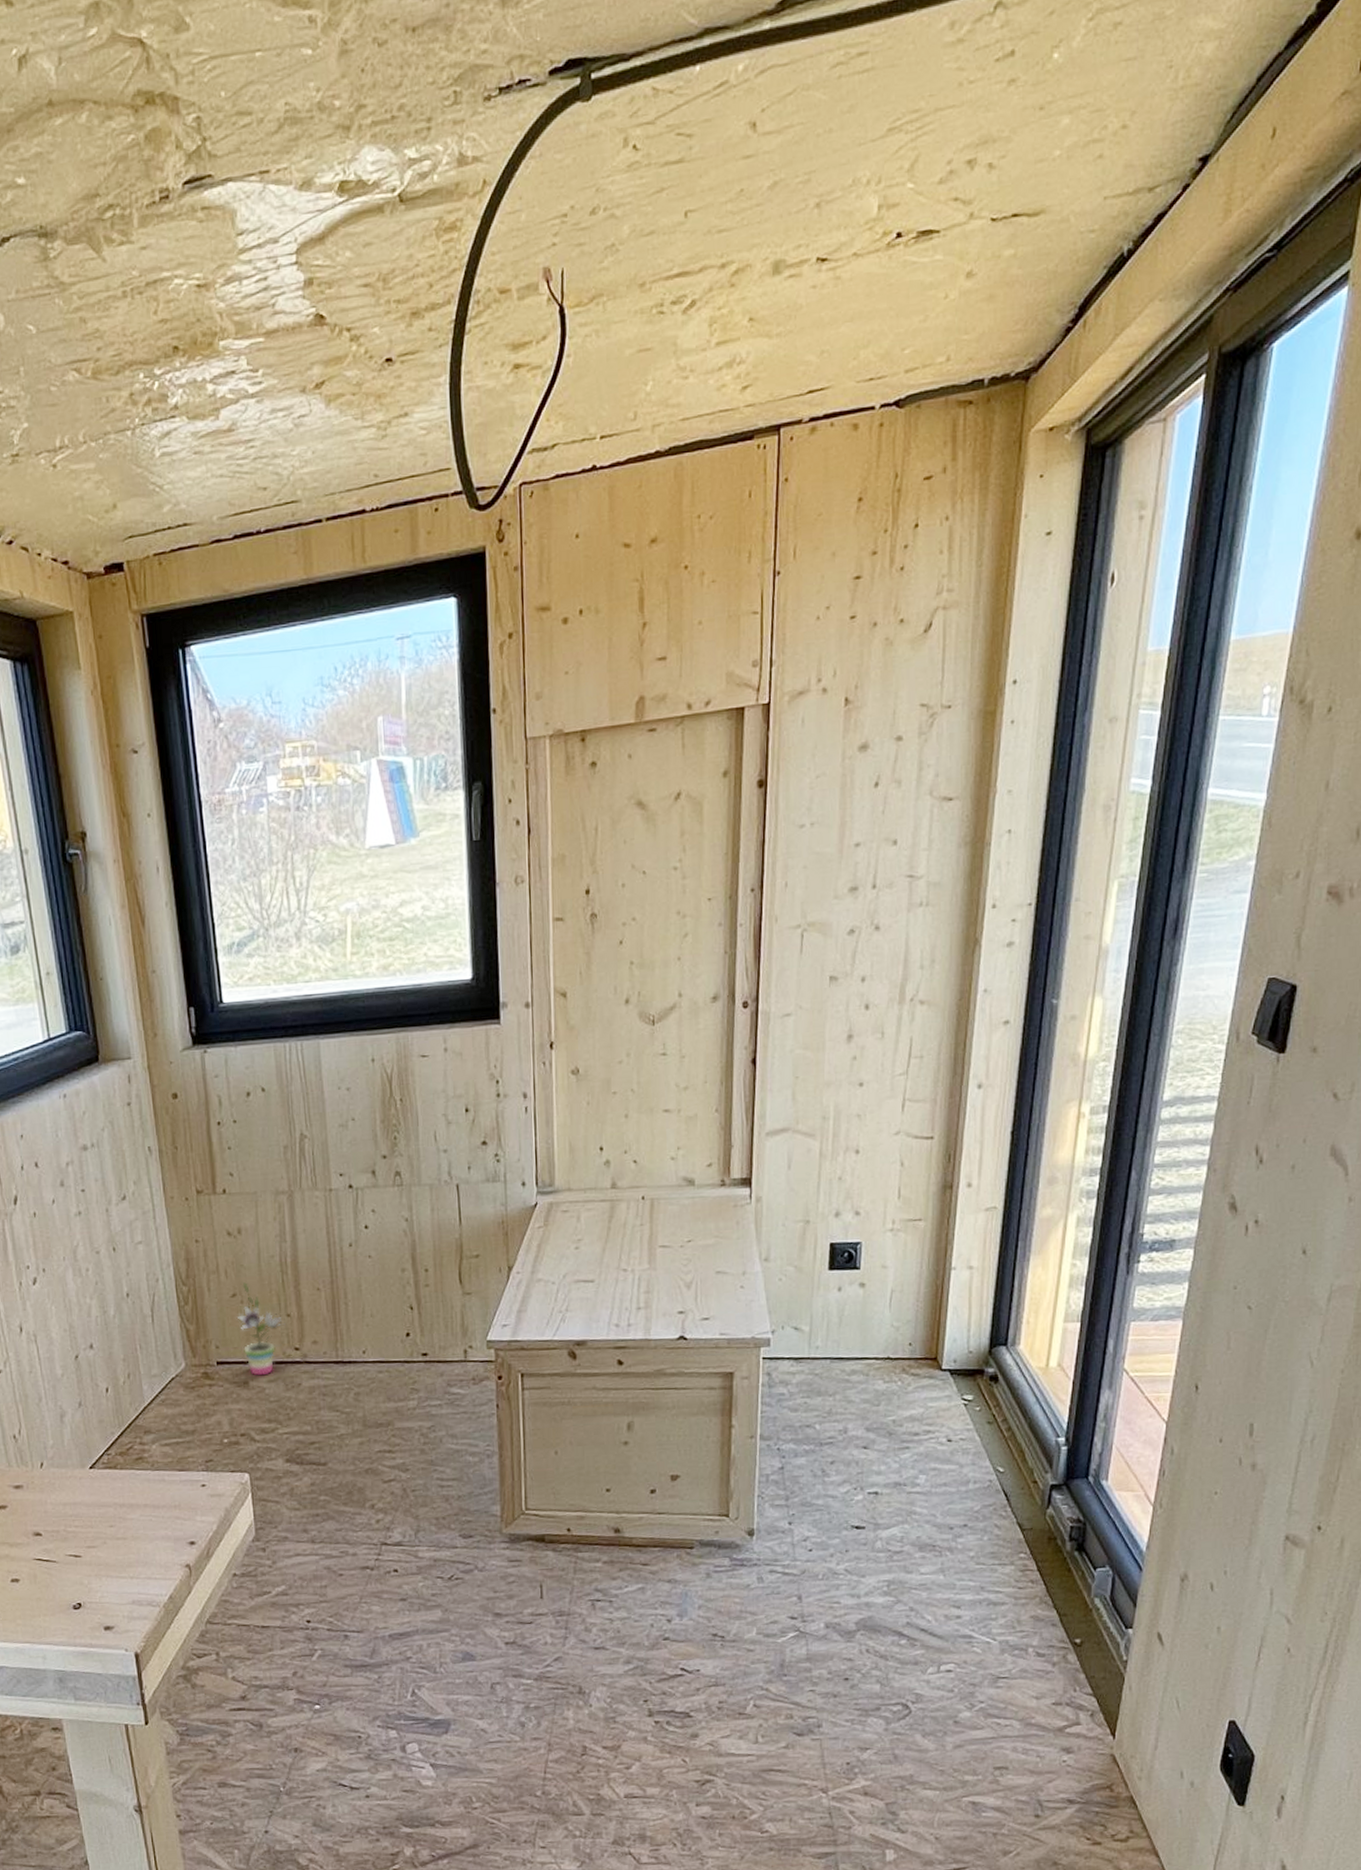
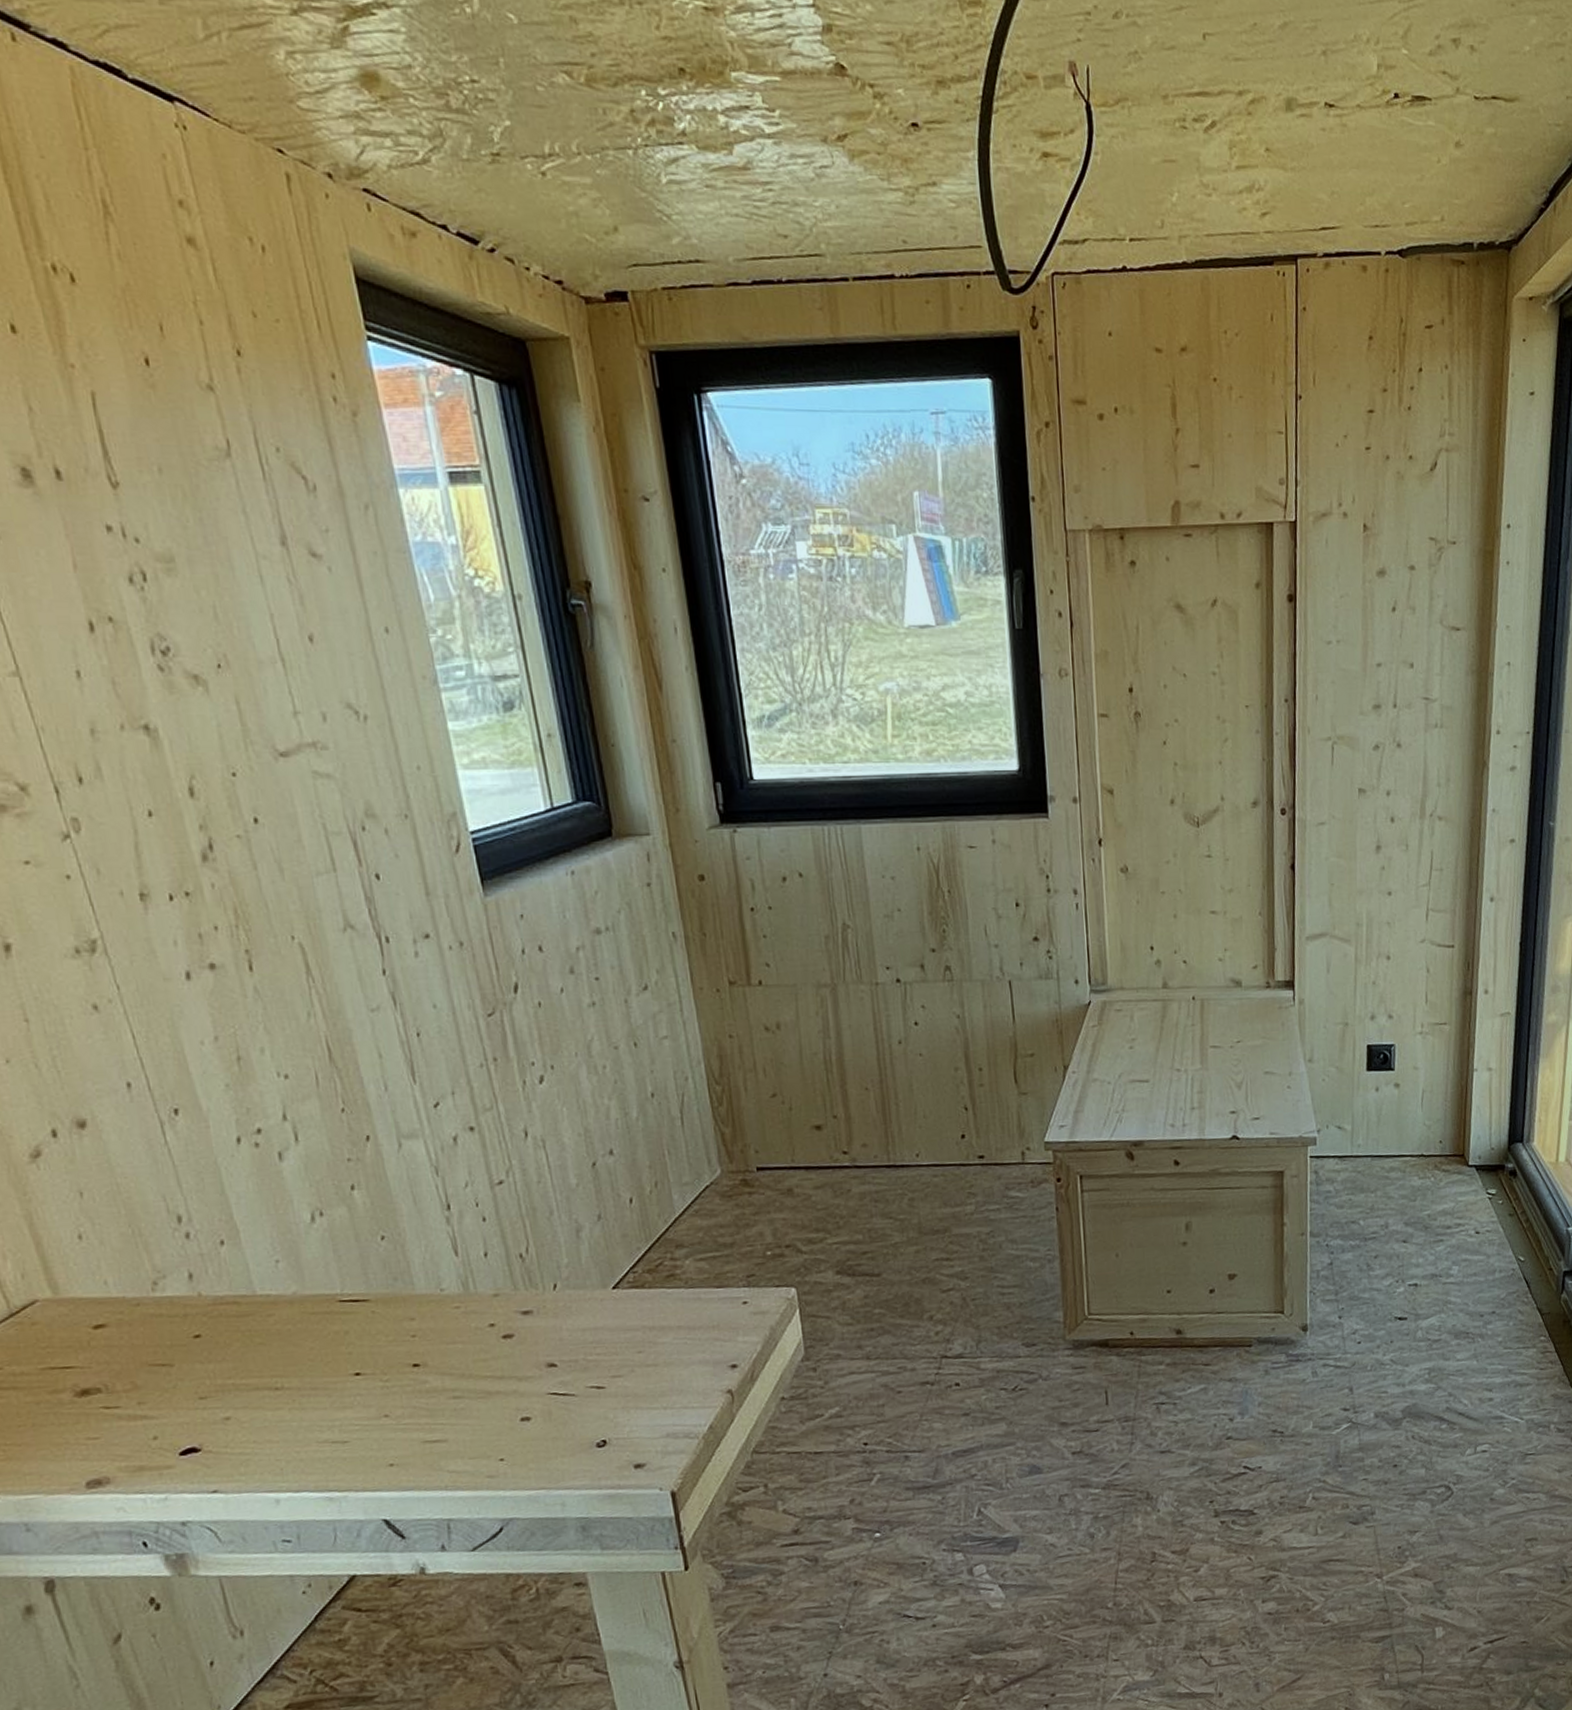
potted plant: present [238,1282,285,1376] -> none [779,1081,832,1182]

